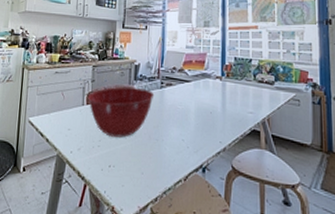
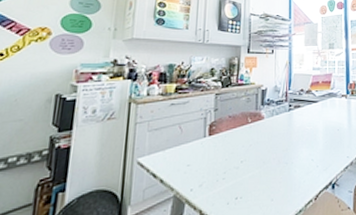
mixing bowl: present [87,87,155,137] -> none [209,113,283,167]

